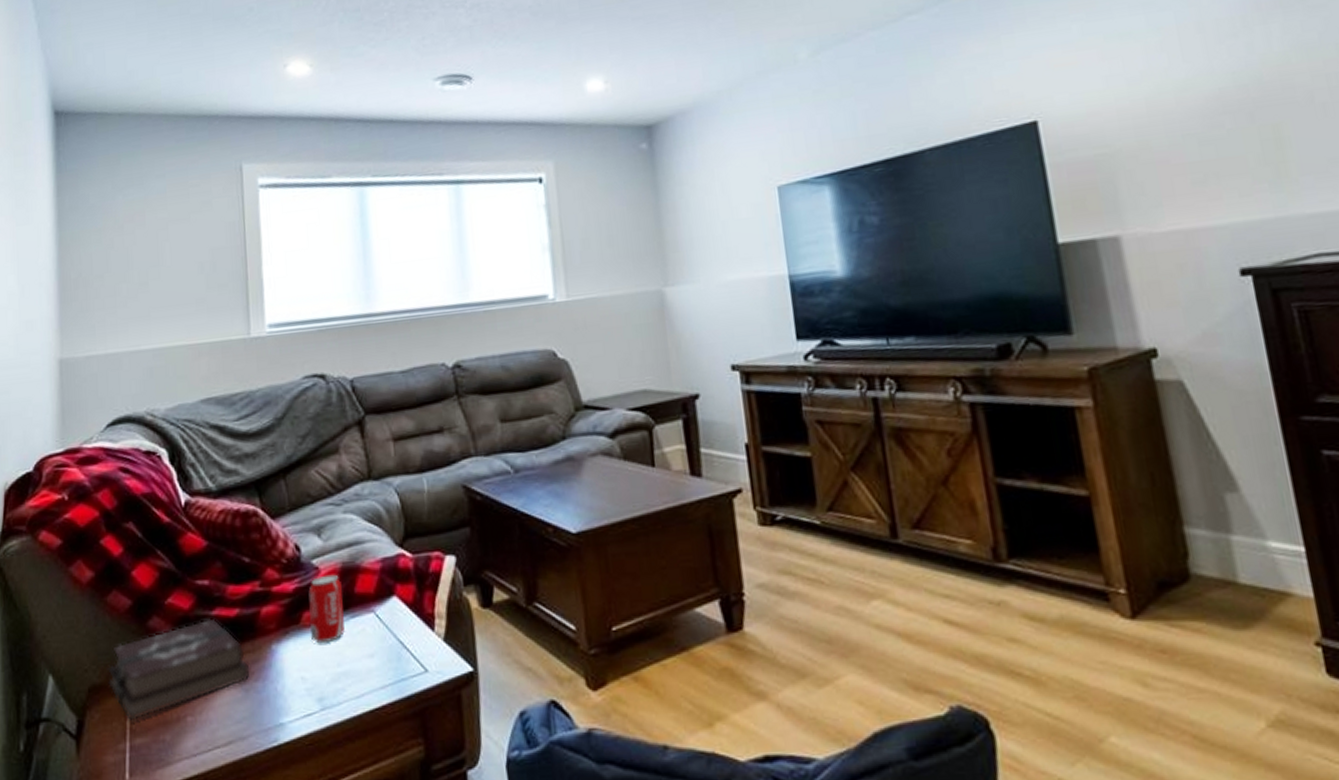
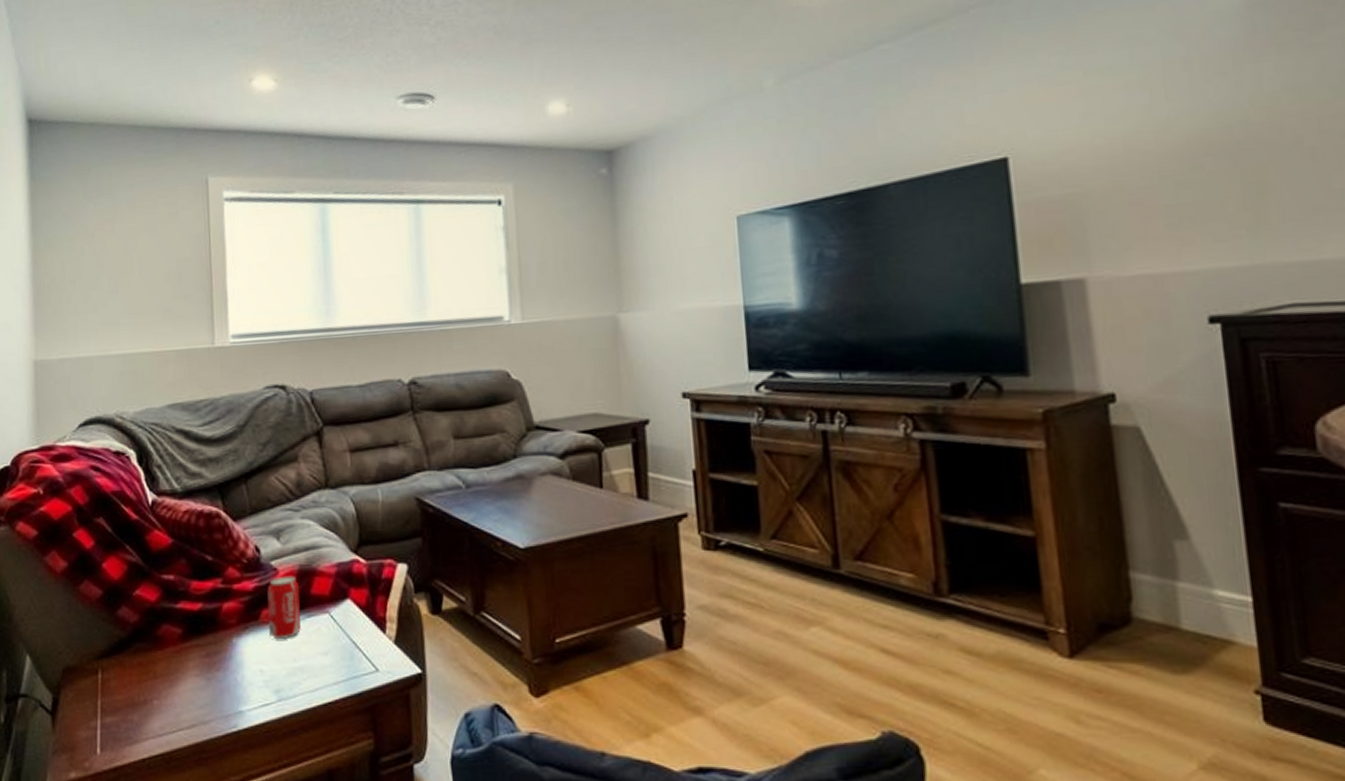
hardback book: present [108,618,250,722] -> none [80,611,212,702]

